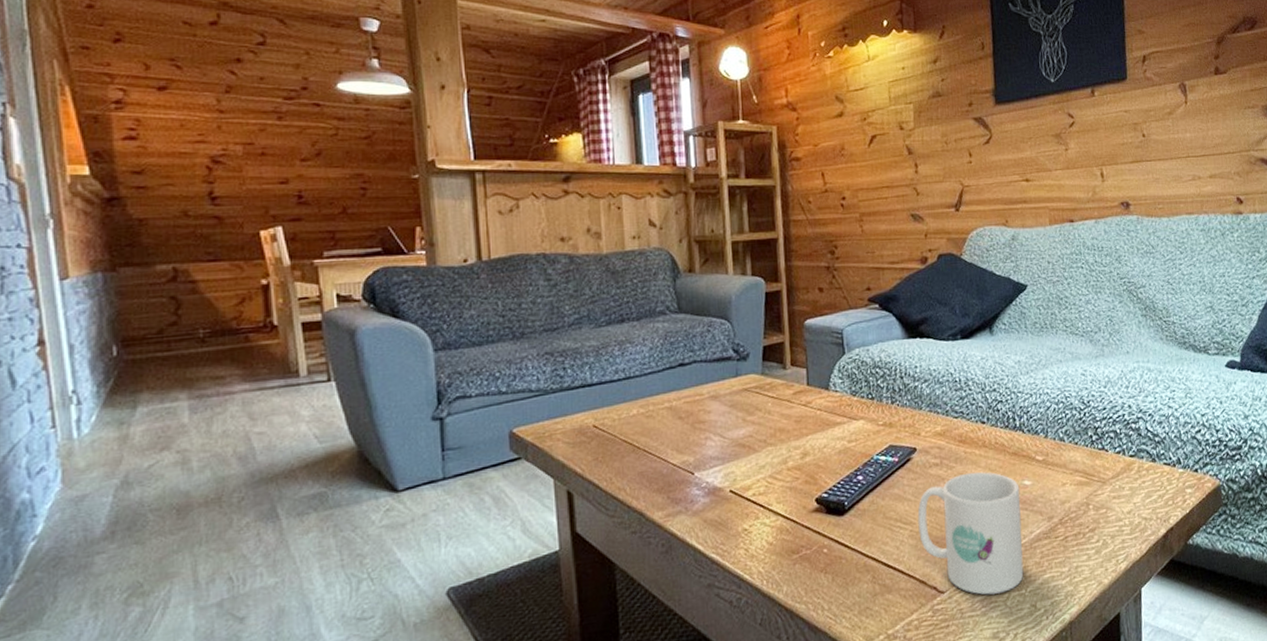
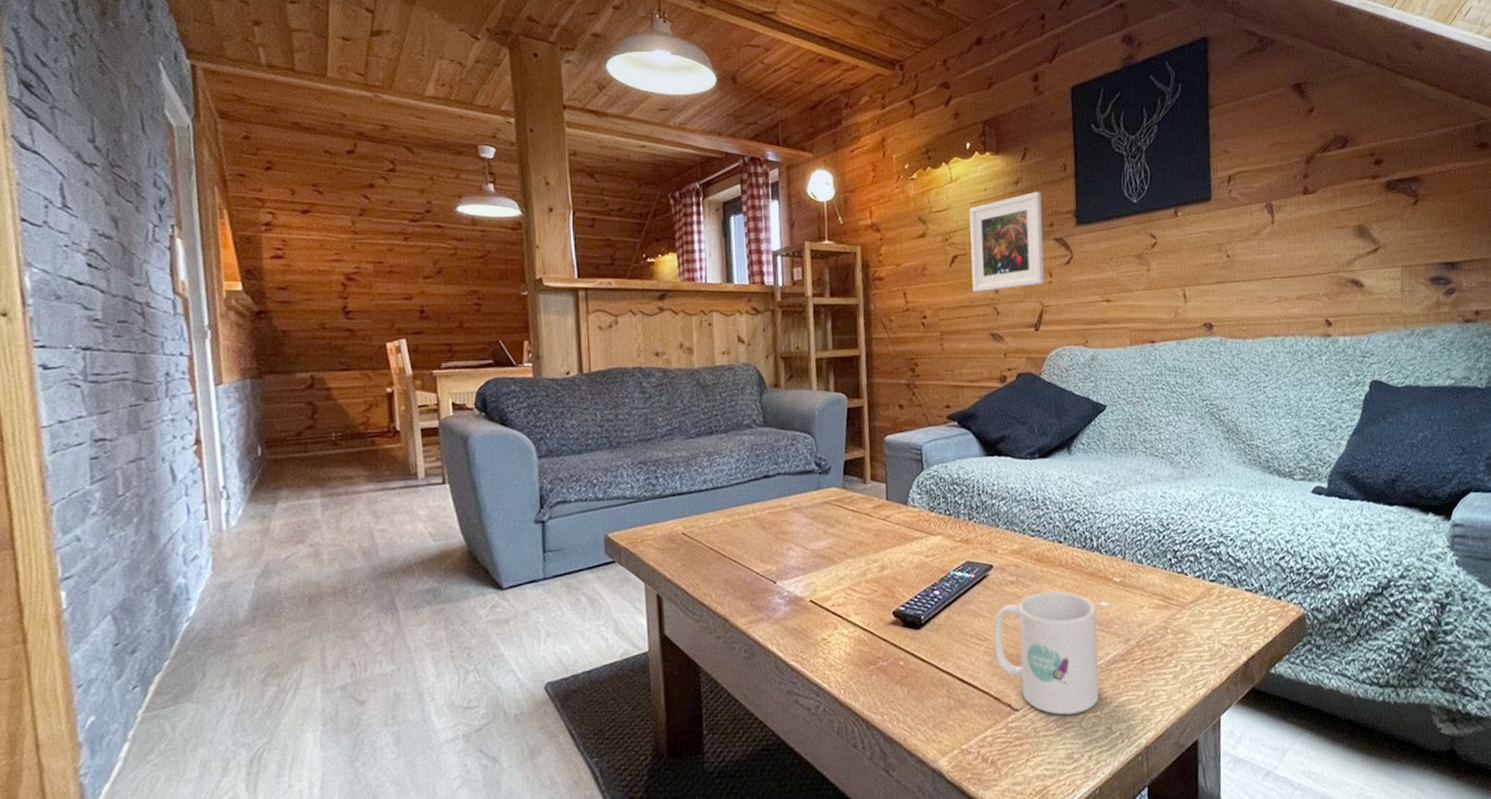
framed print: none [887,70,964,173] -> present [969,191,1044,292]

